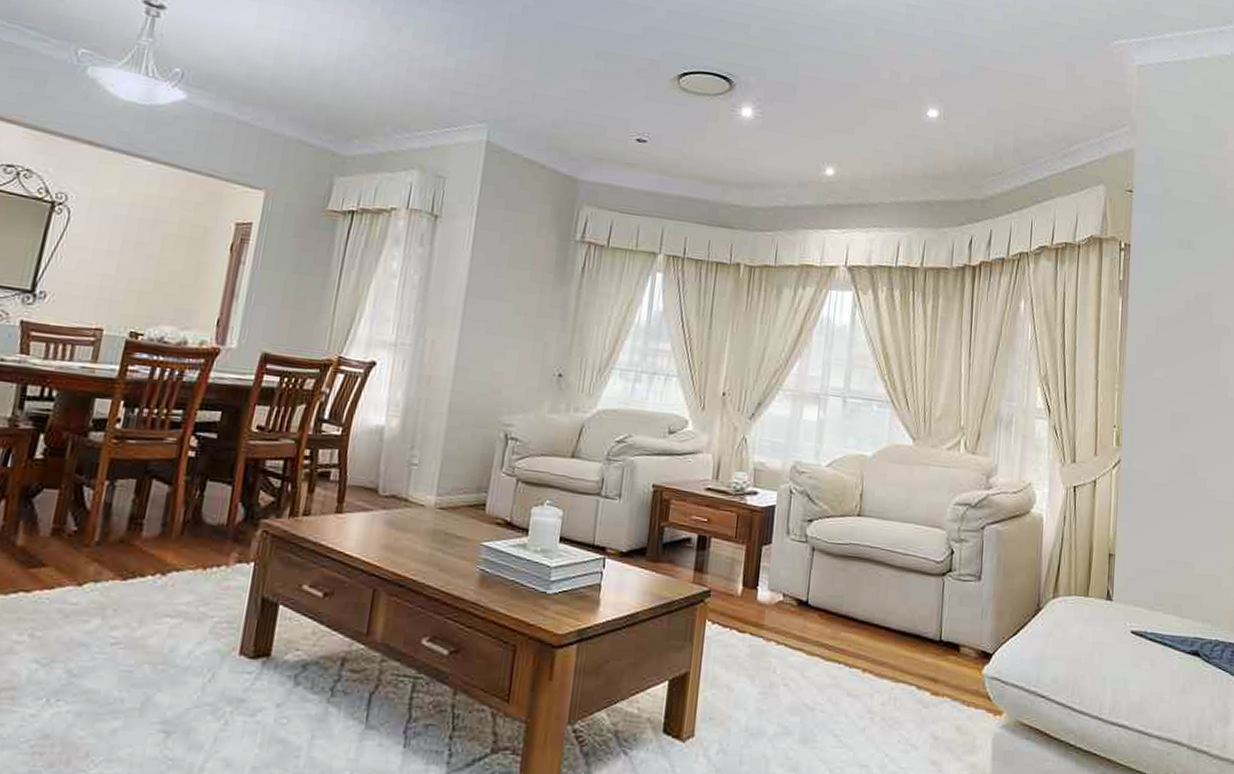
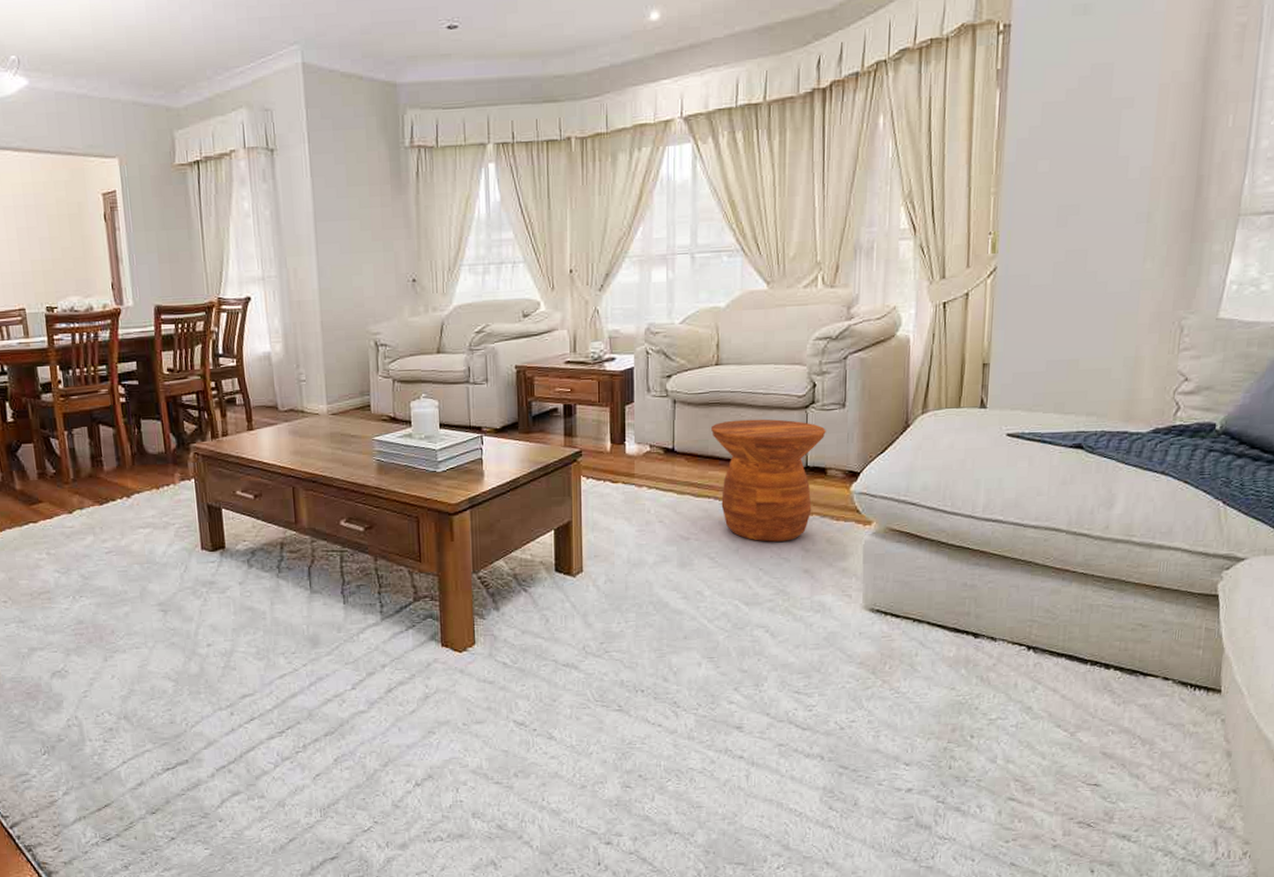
side table: none [848,578,961,725] -> present [711,419,826,542]

